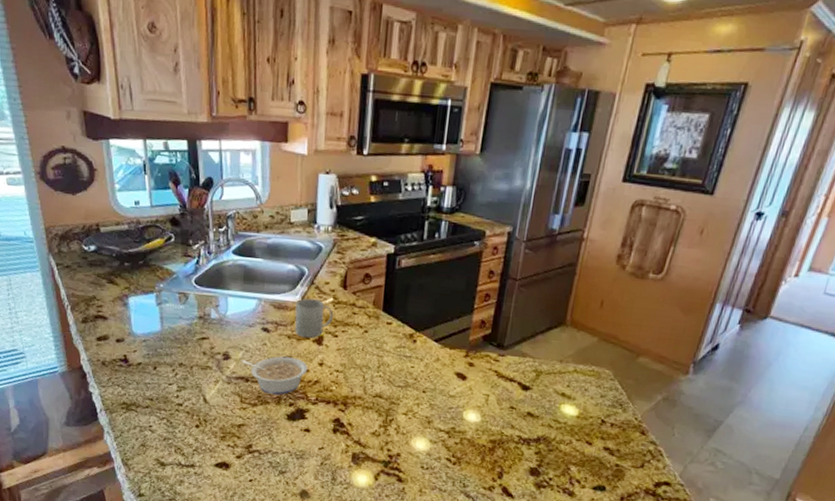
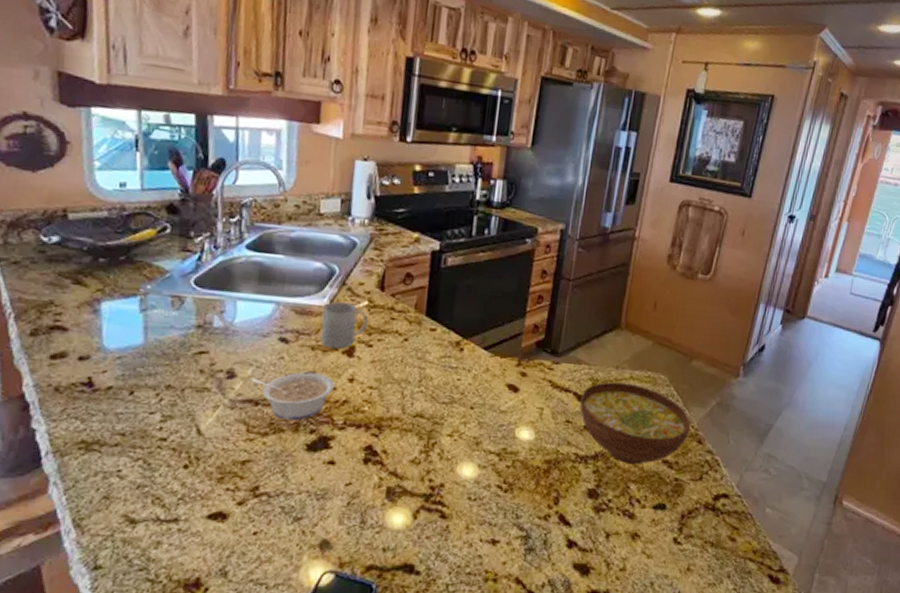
bowl: none [524,374,634,450] -> present [580,382,691,465]

